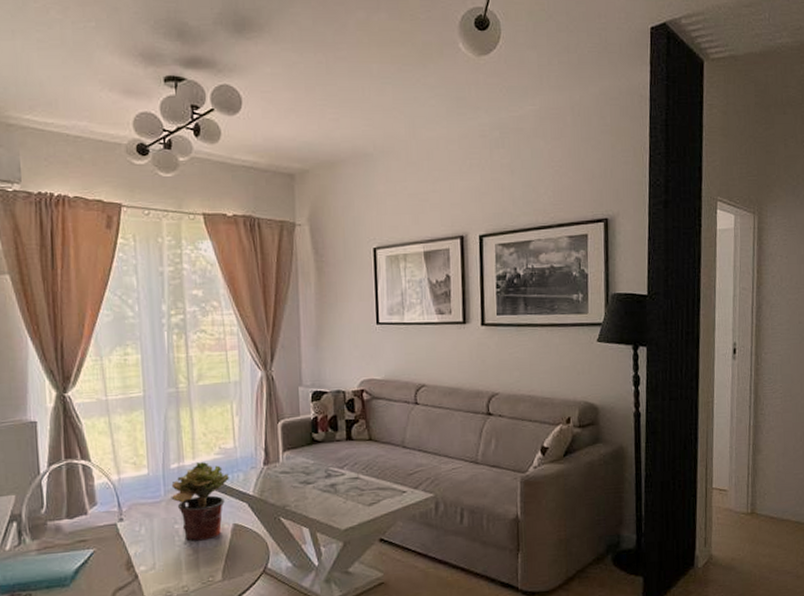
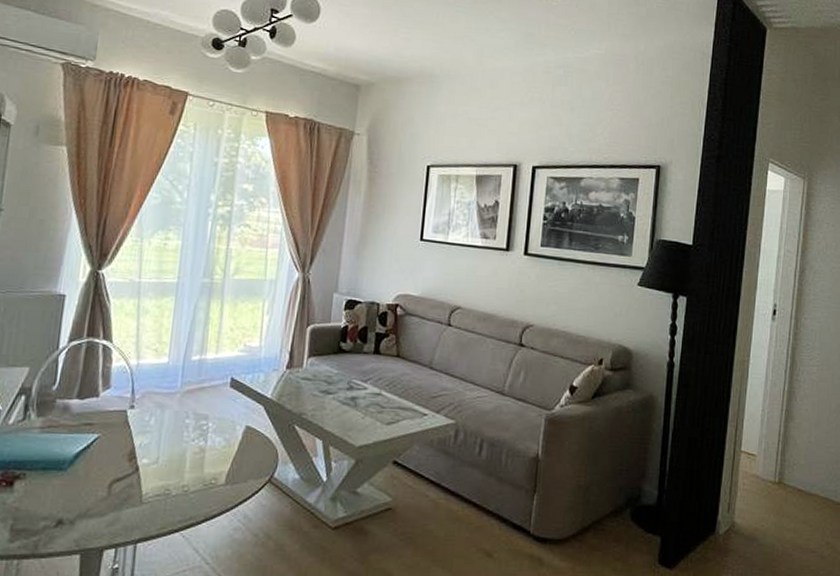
potted plant: present [171,462,230,541] -> none [187,357,251,440]

